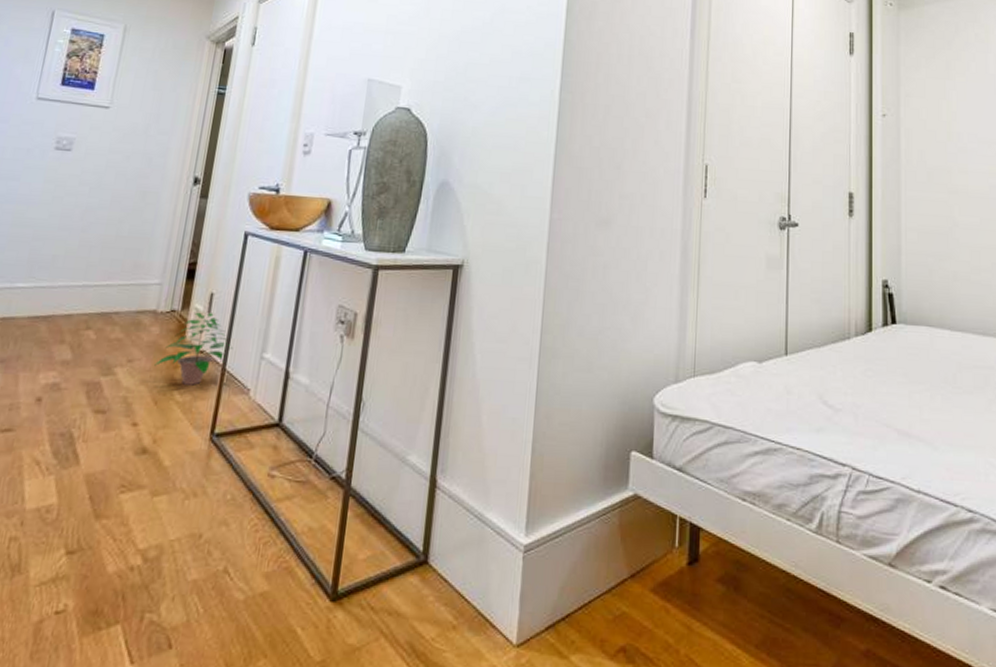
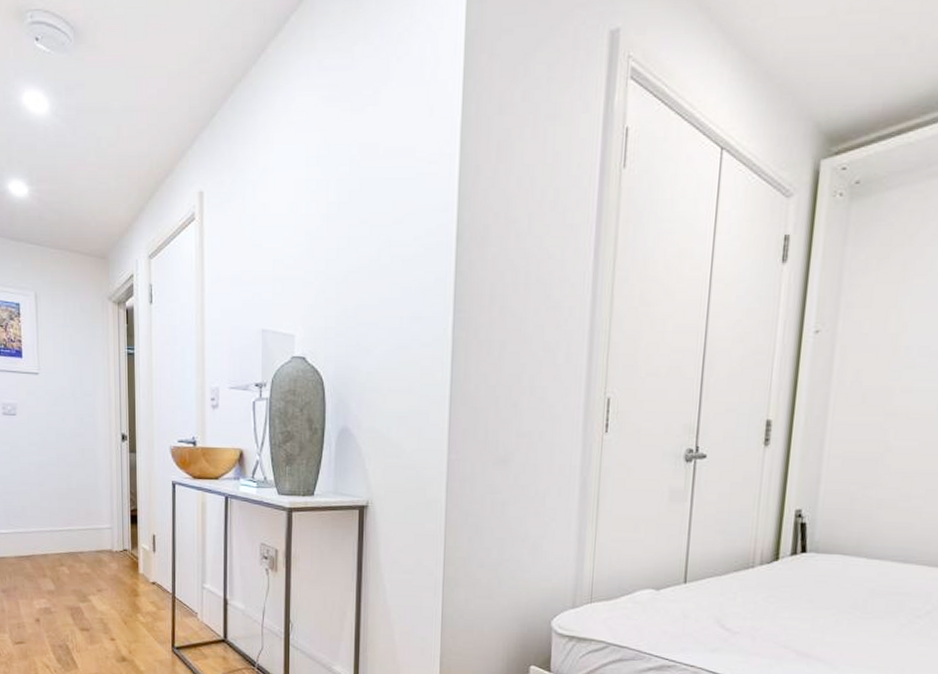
potted plant: present [154,312,234,386] -> none [119,551,179,610]

